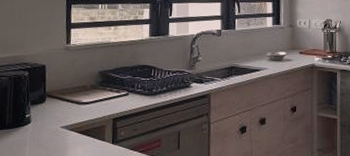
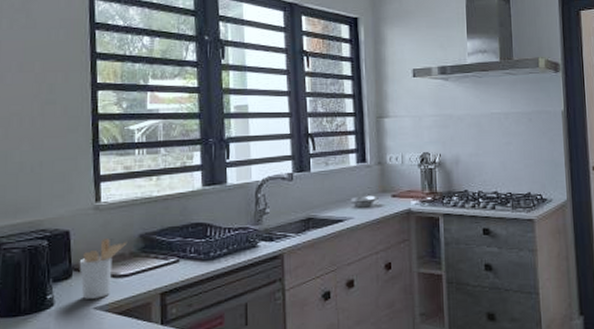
utensil holder: none [51,73,89,120] -> present [79,239,128,299]

